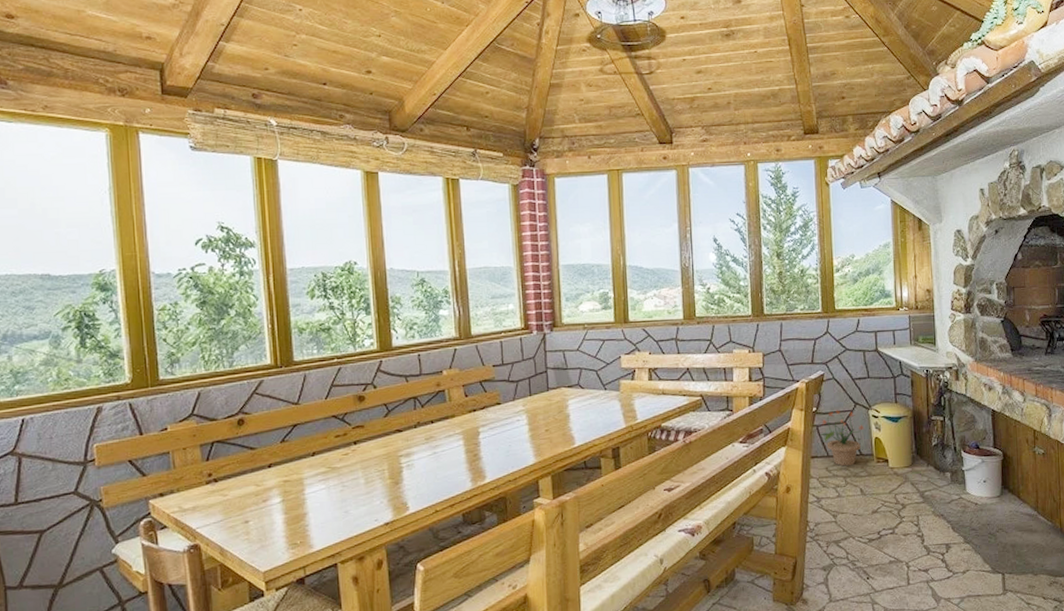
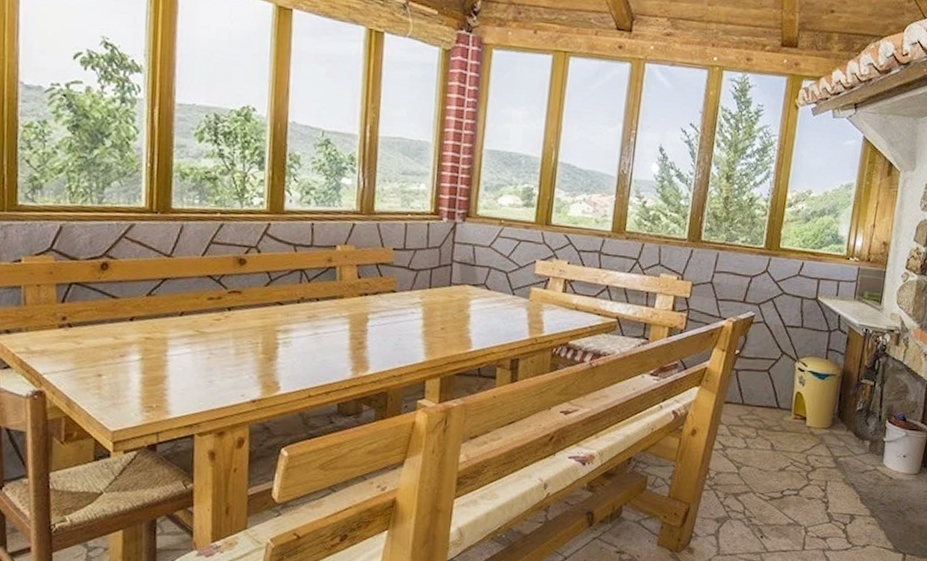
potted plant: present [819,410,865,466] -> none [737,356,788,418]

